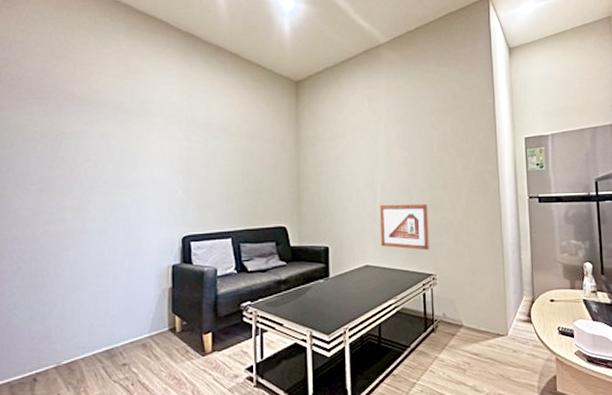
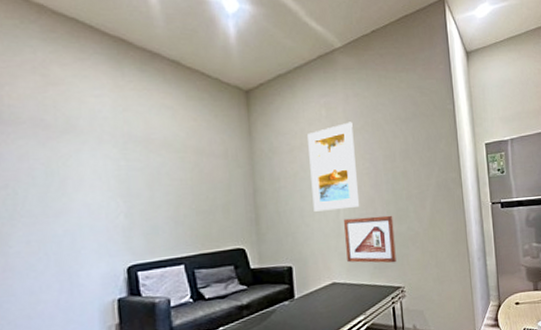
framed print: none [350,113,396,196] -> present [307,122,360,212]

